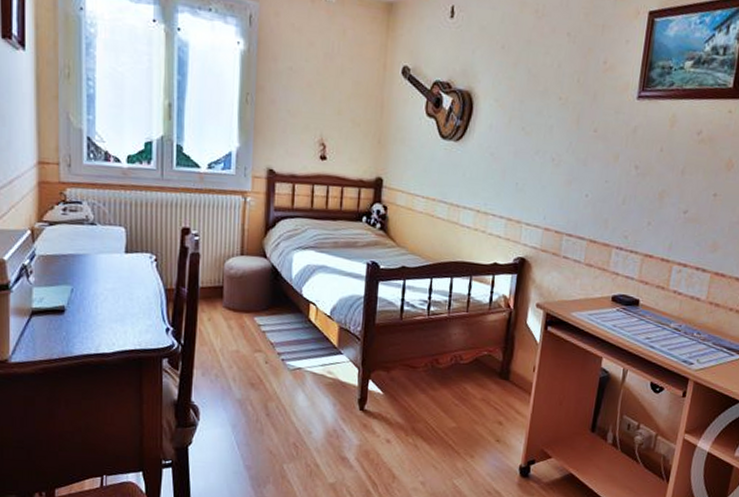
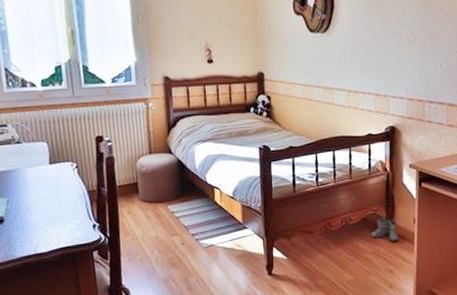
boots: none [482,361,517,390] -> present [371,218,401,242]

